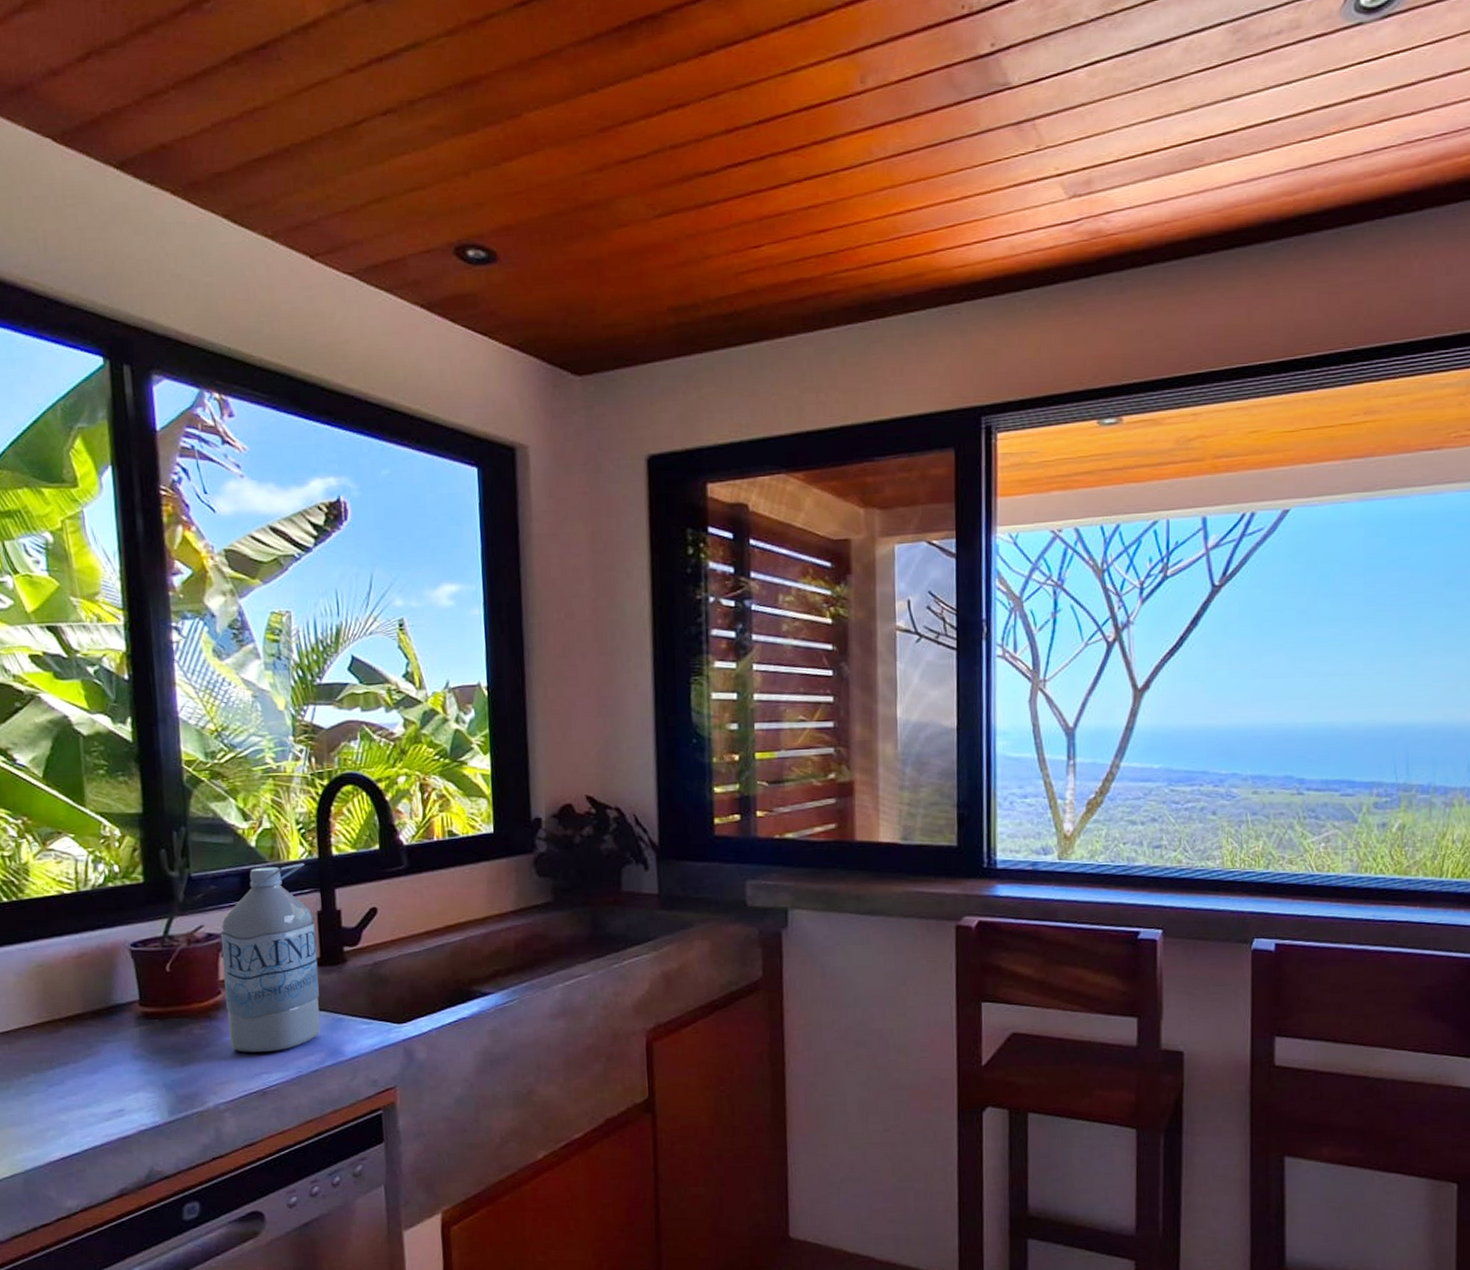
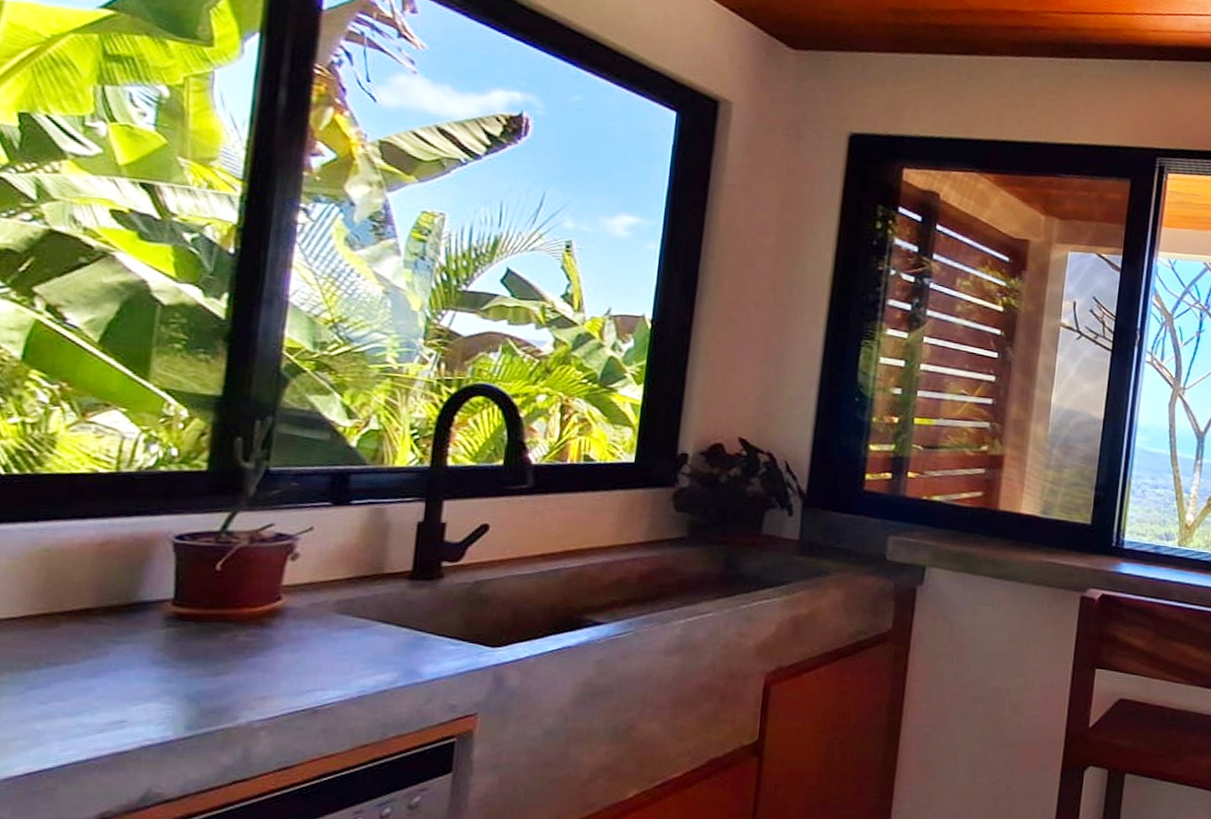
water bottle: present [221,863,321,1052] -> none [282,469,413,667]

